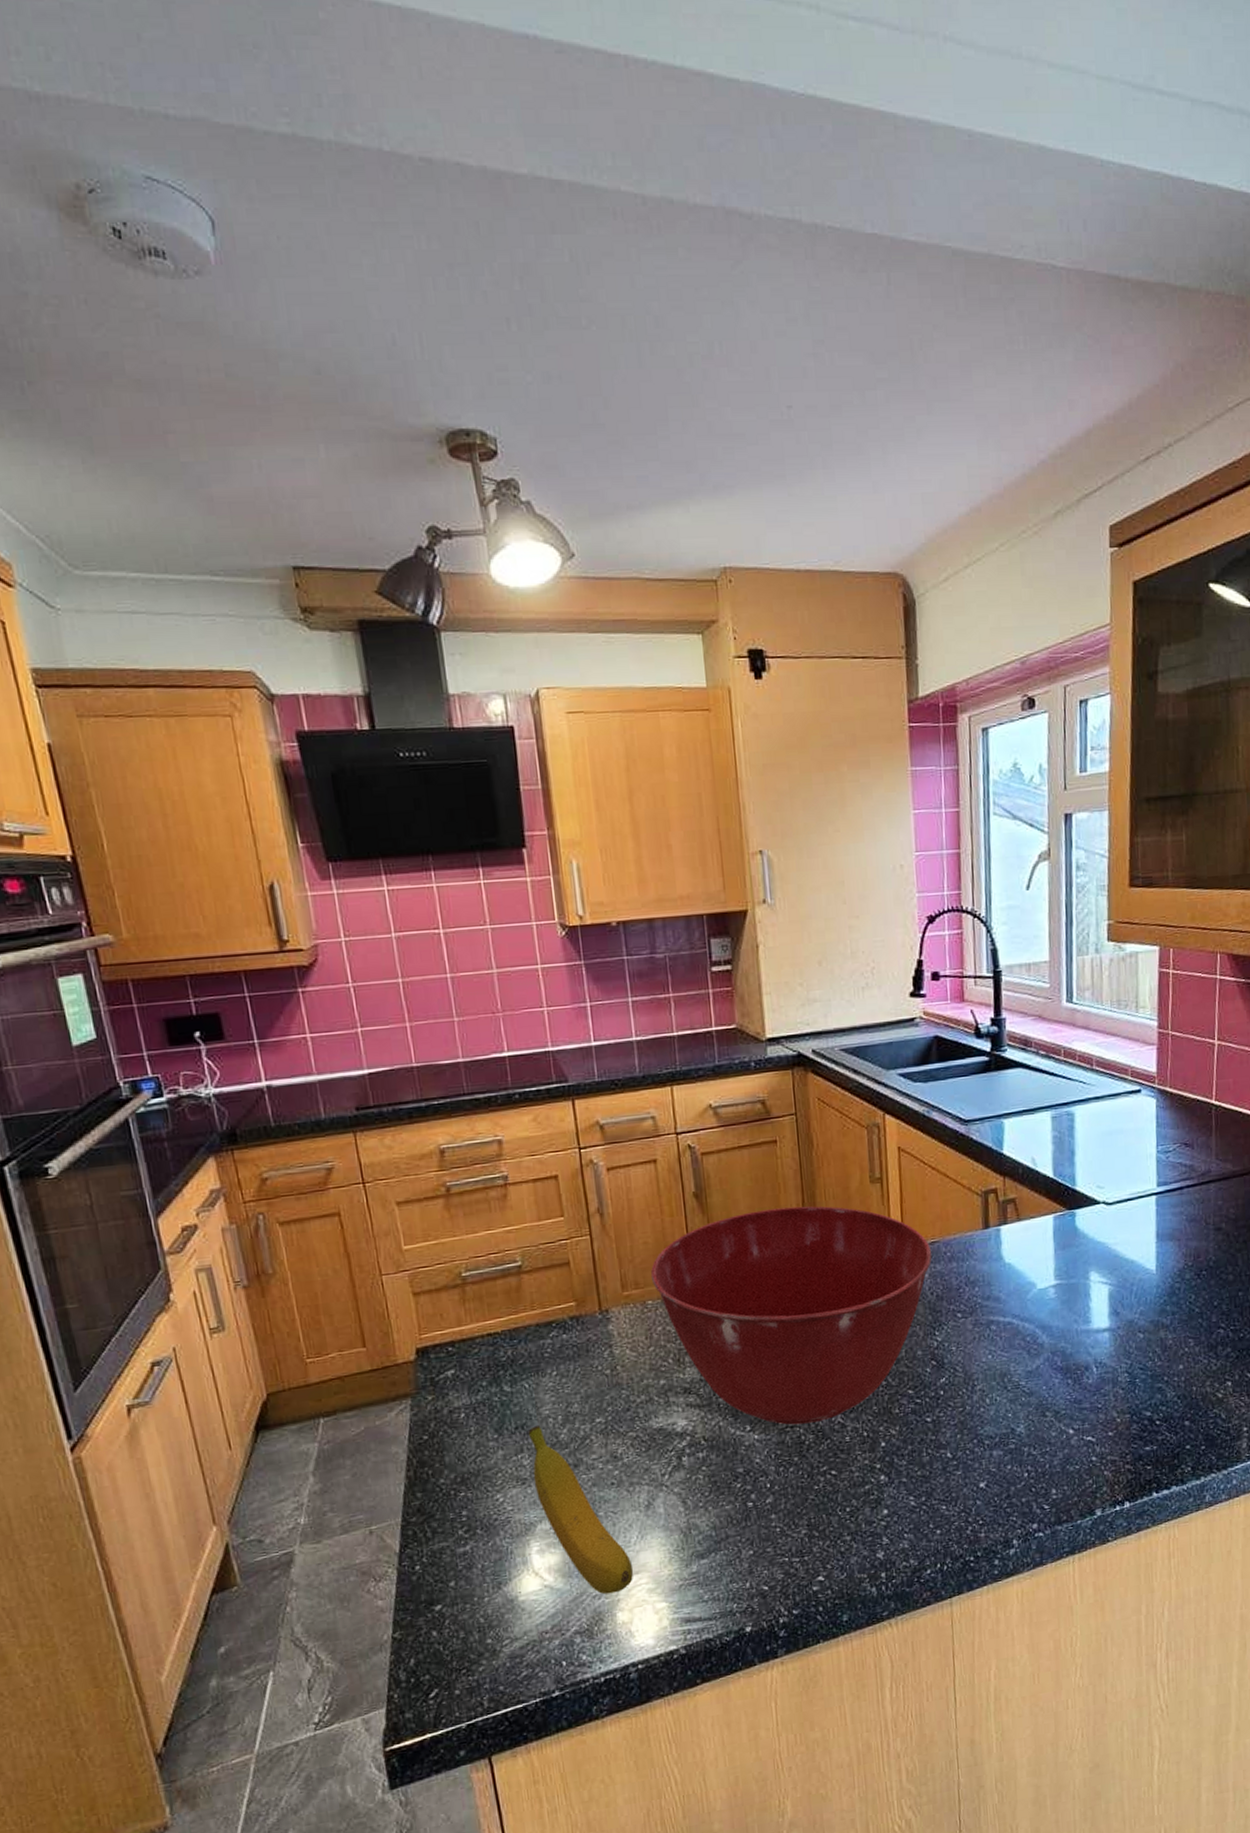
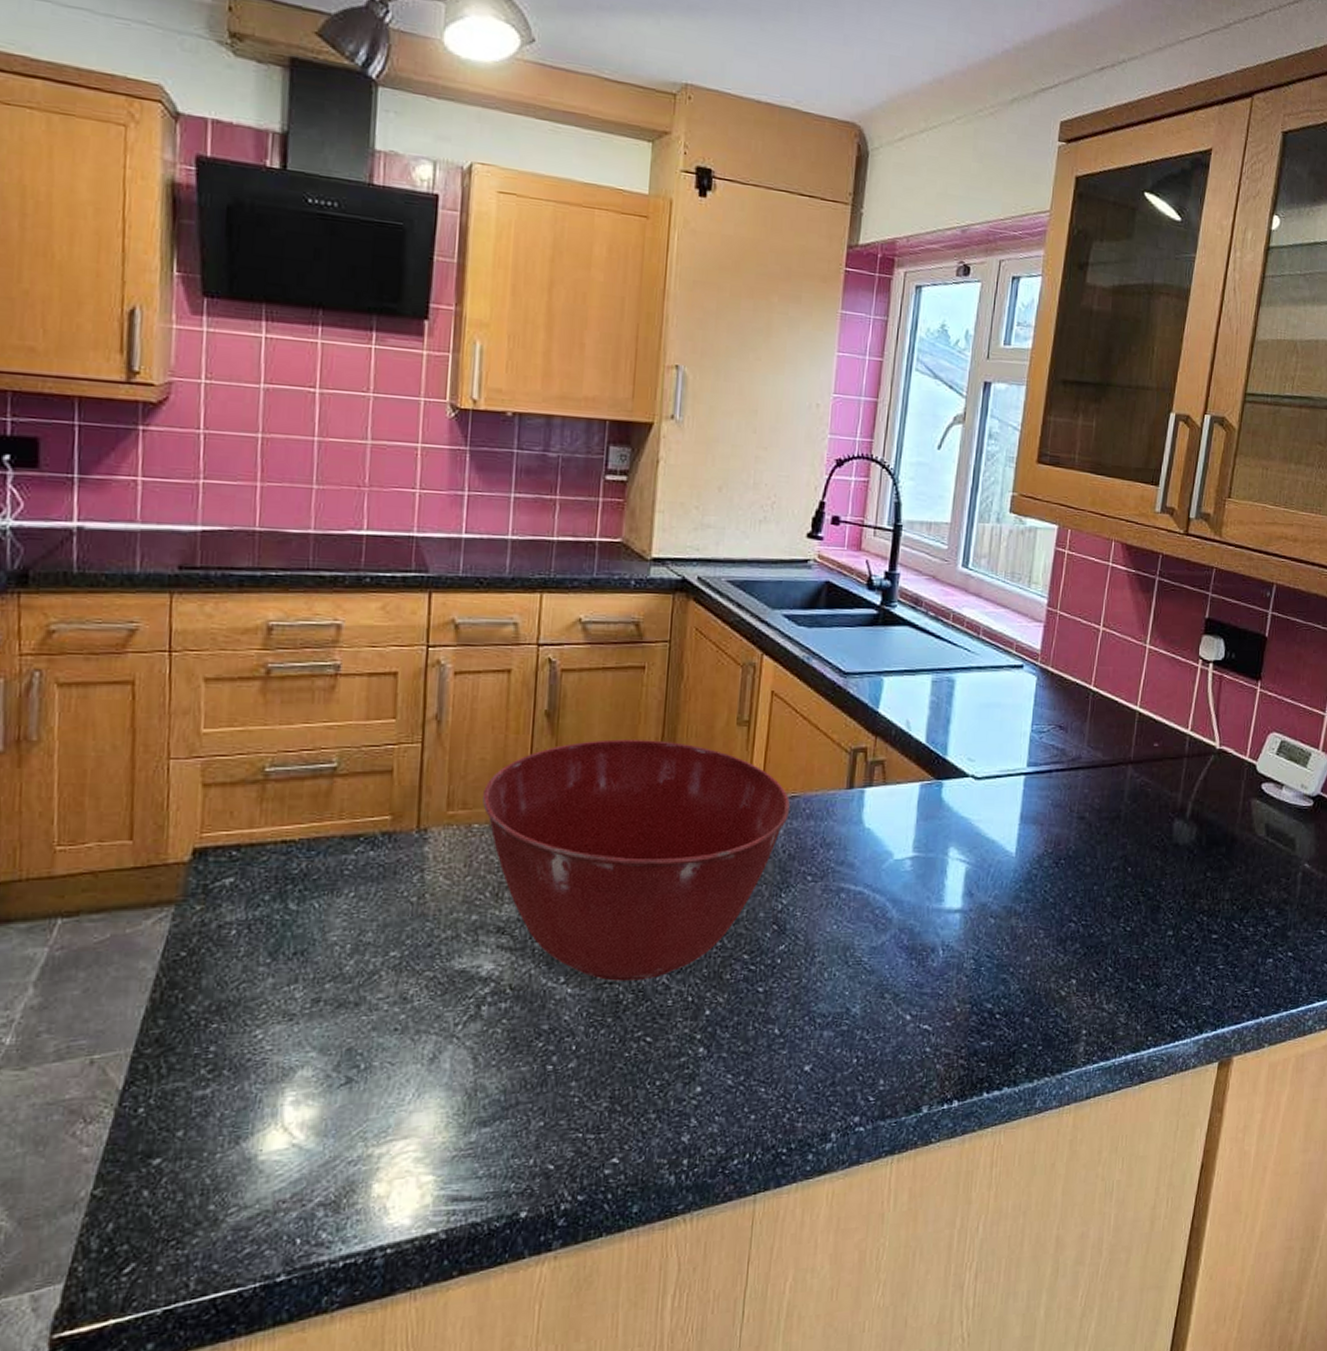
banana: present [528,1426,633,1594] -> none [303,953,401,1161]

